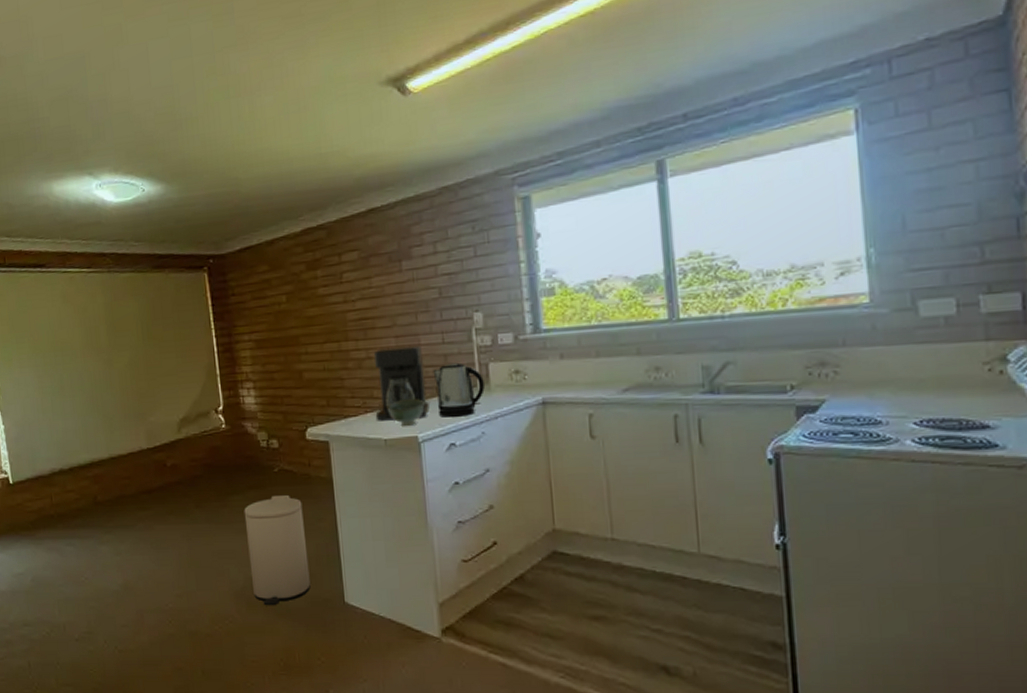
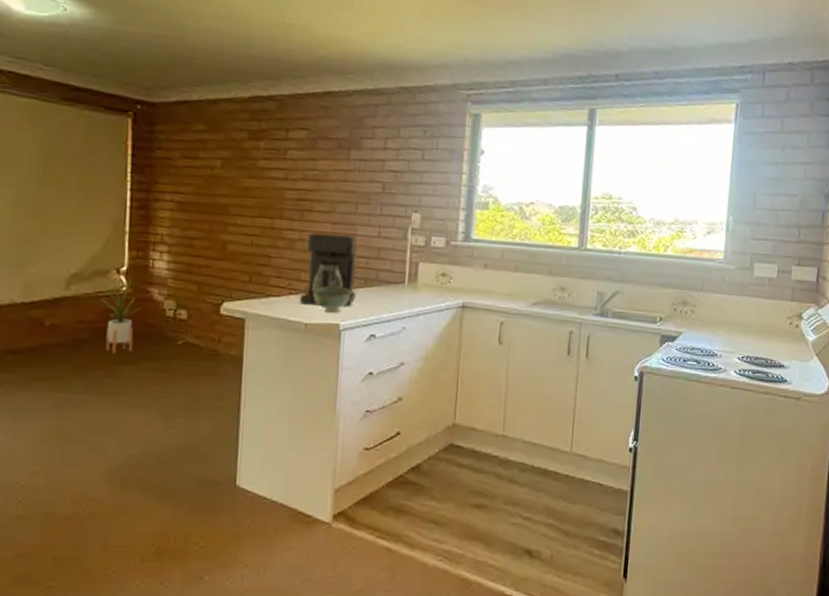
house plant: none [203,416,240,485] -> present [99,278,143,353]
pedal bin: present [244,494,311,606] -> none [131,369,205,487]
kettle: present [433,362,485,417] -> none [364,257,412,310]

